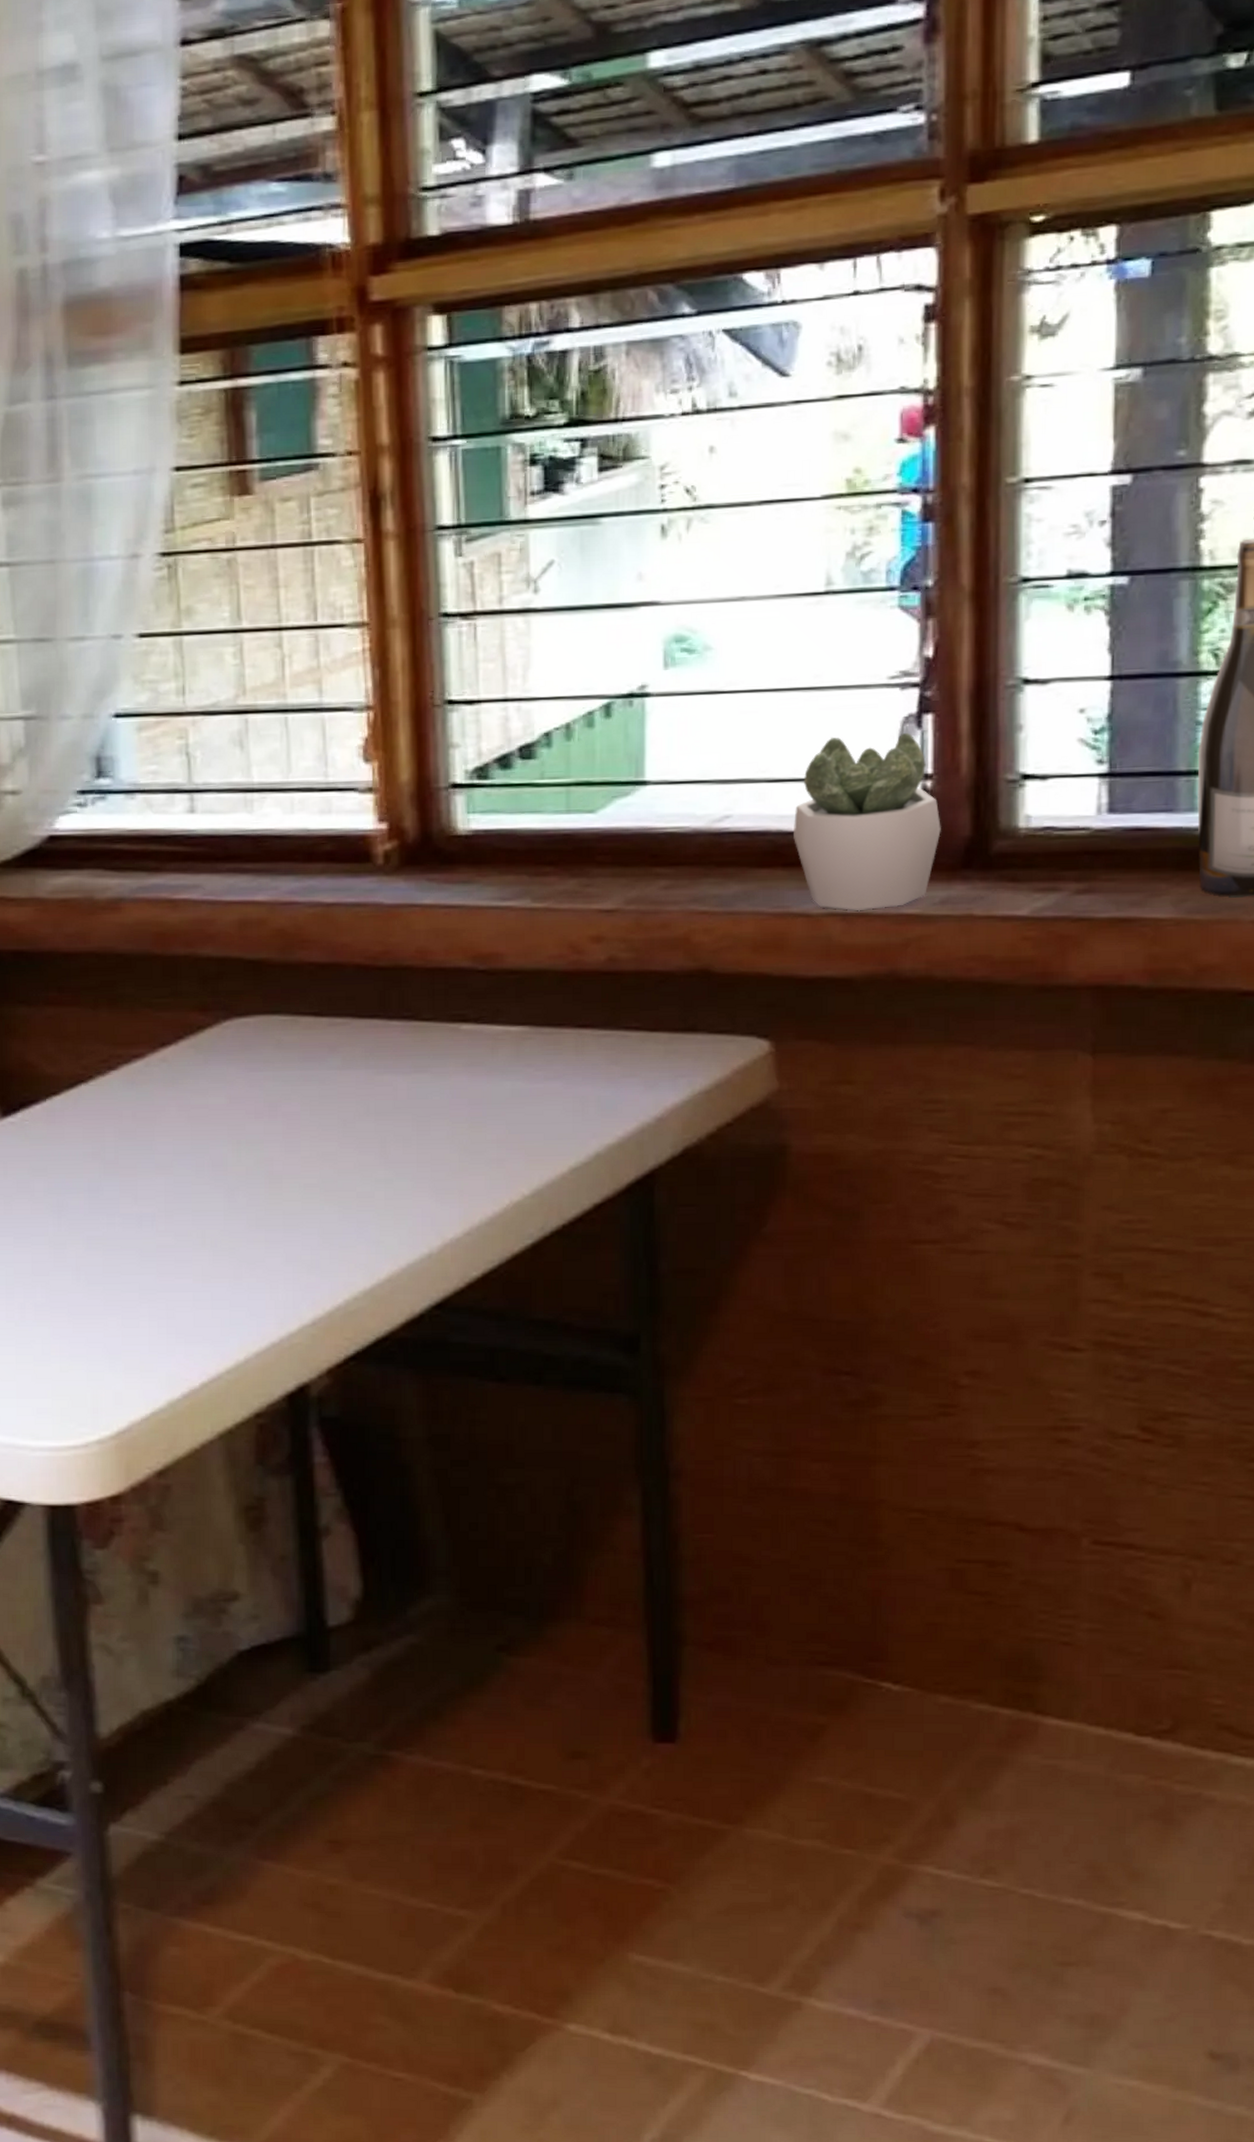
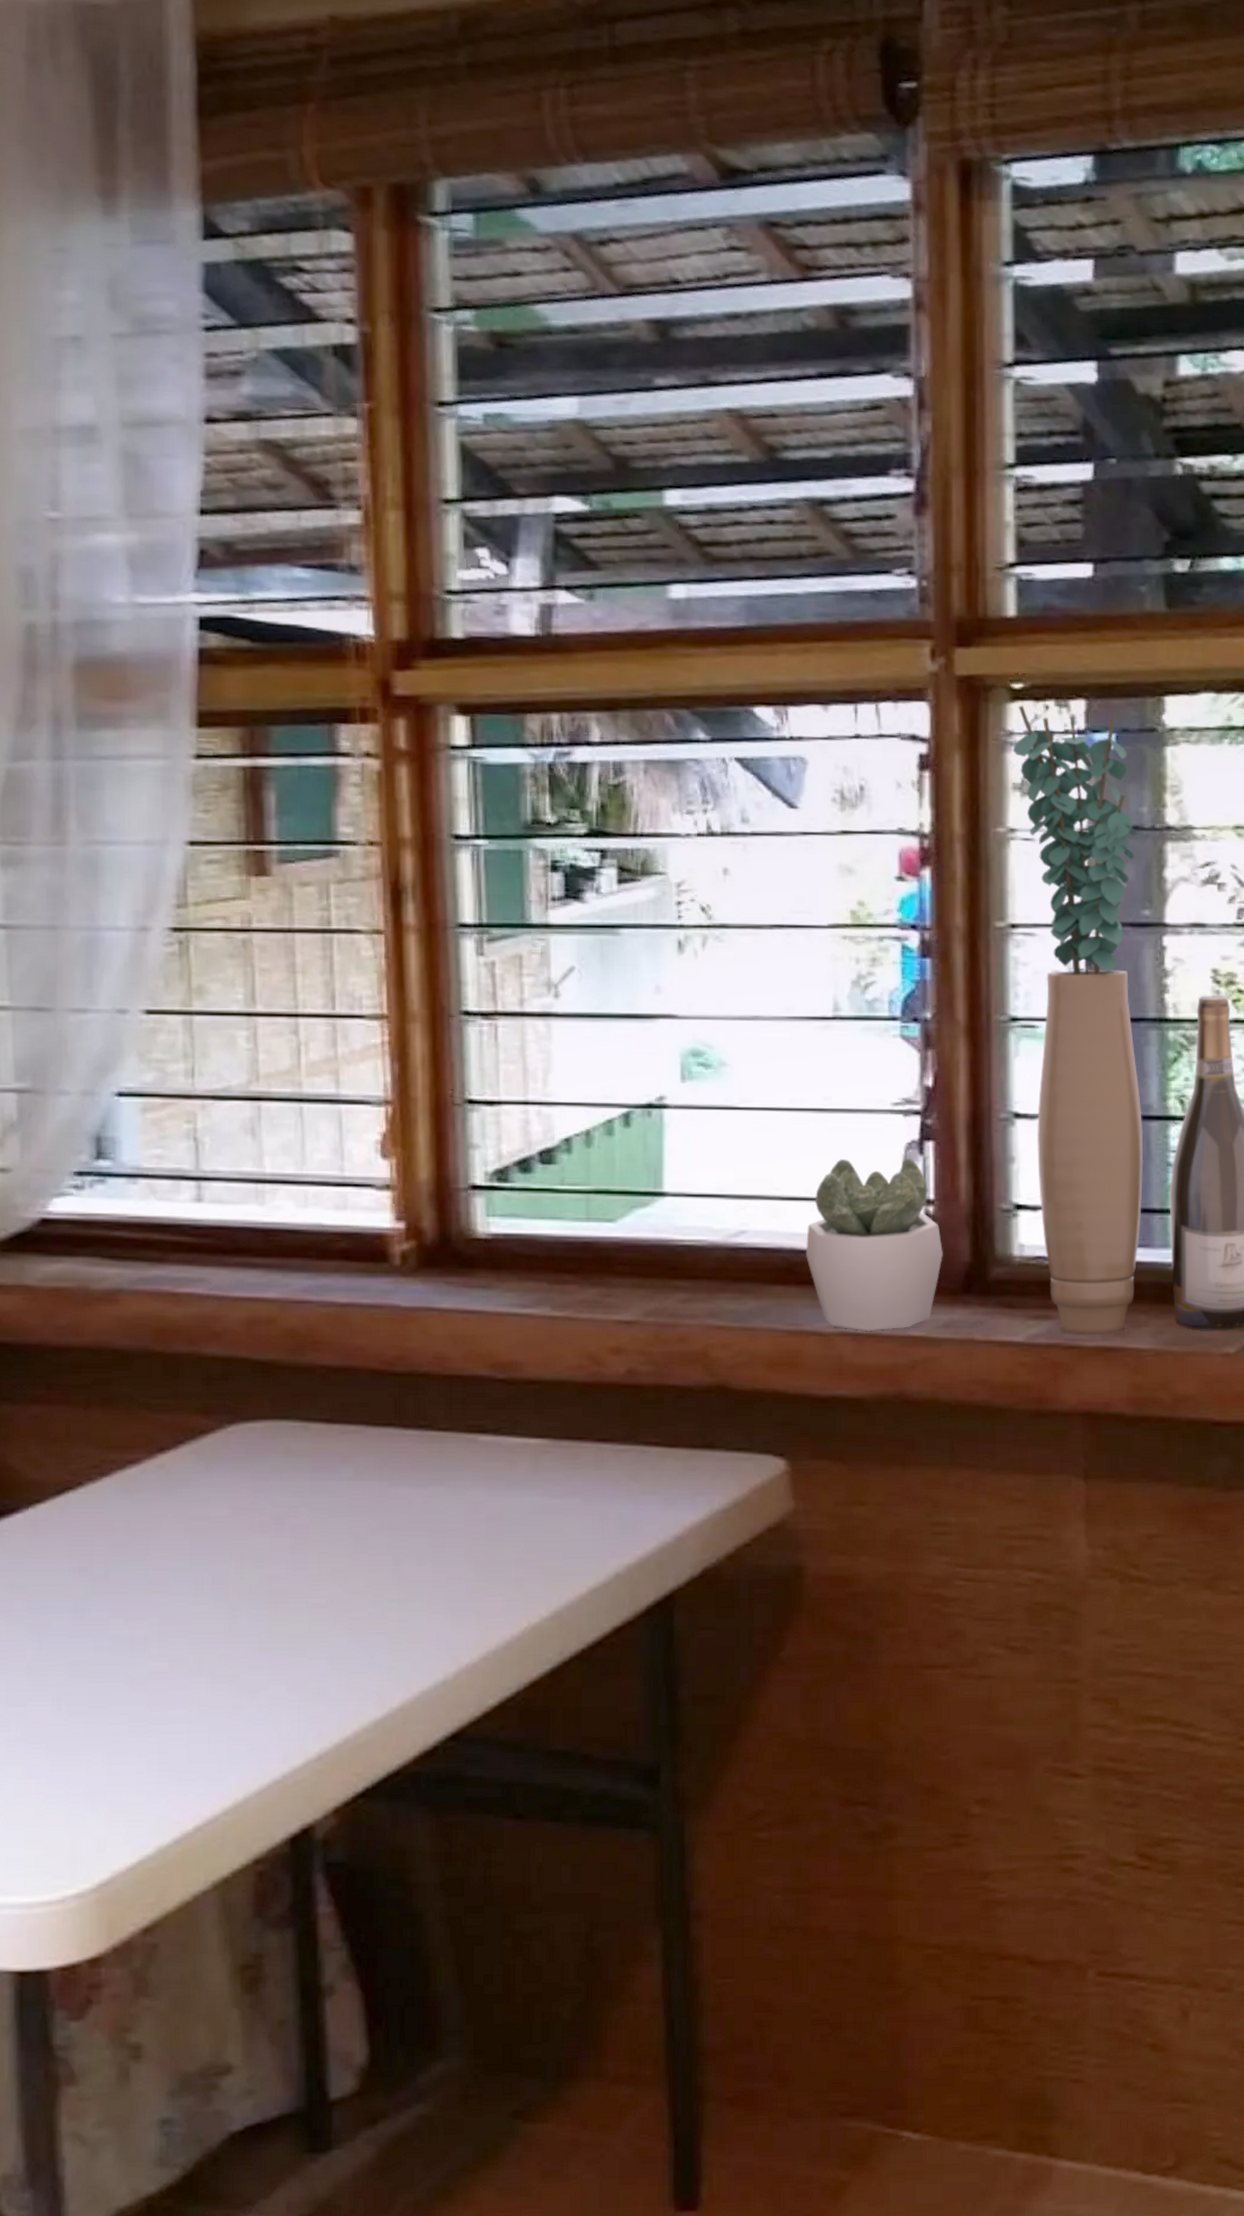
vase: none [1031,235,1174,907] -> present [1012,705,1144,1336]

